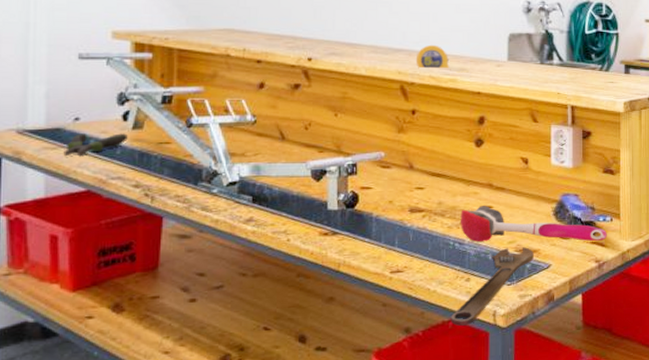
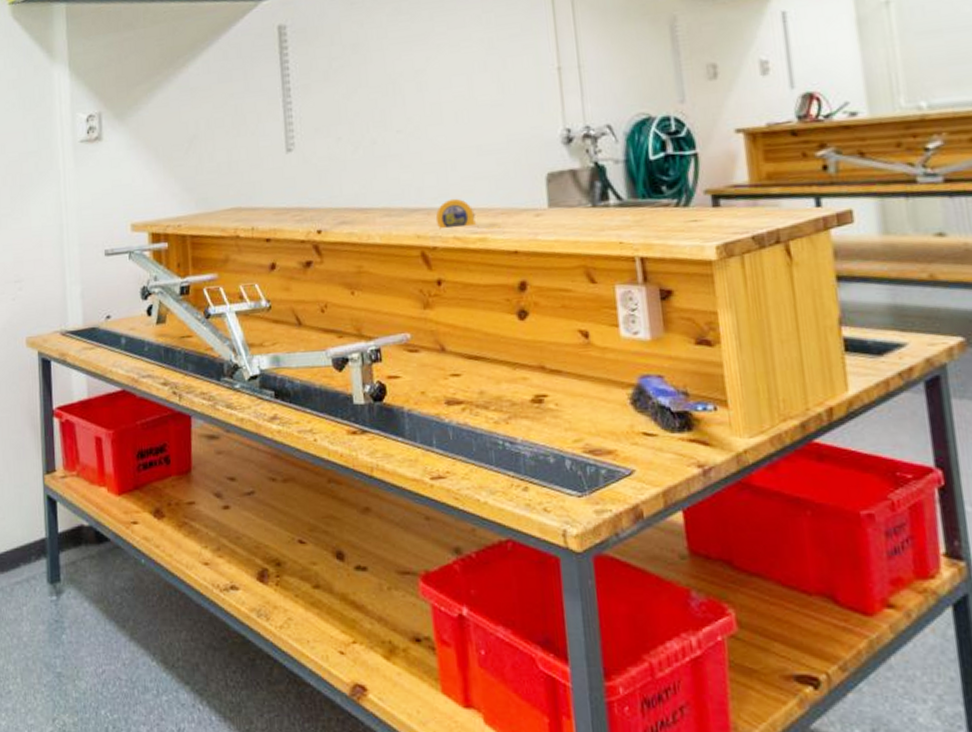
pliers: present [63,133,128,157] -> none [100,329,153,356]
adjustable wrench: present [450,247,534,326] -> none [508,447,610,548]
cleaning brush: present [461,206,607,242] -> none [508,394,711,441]

